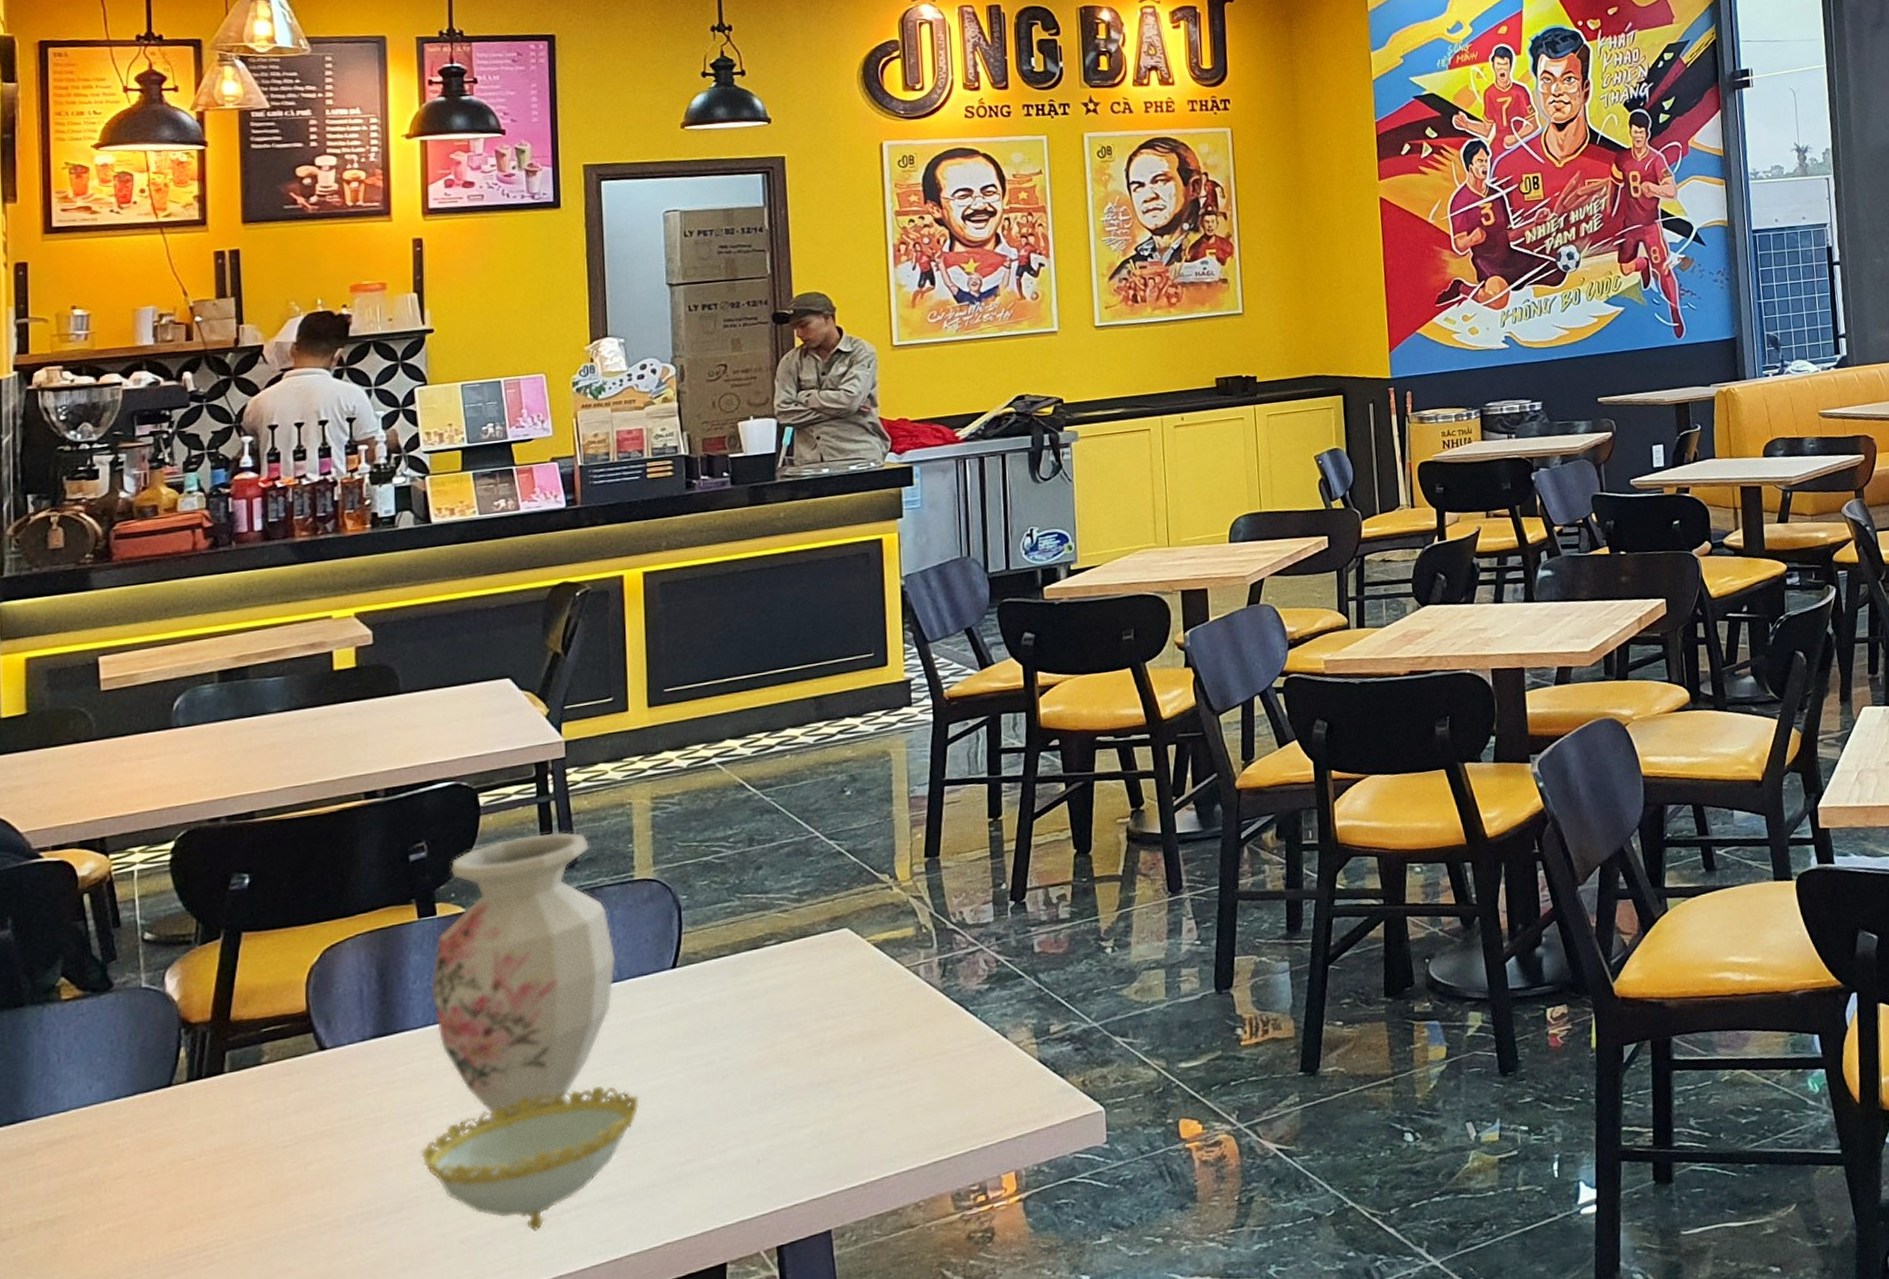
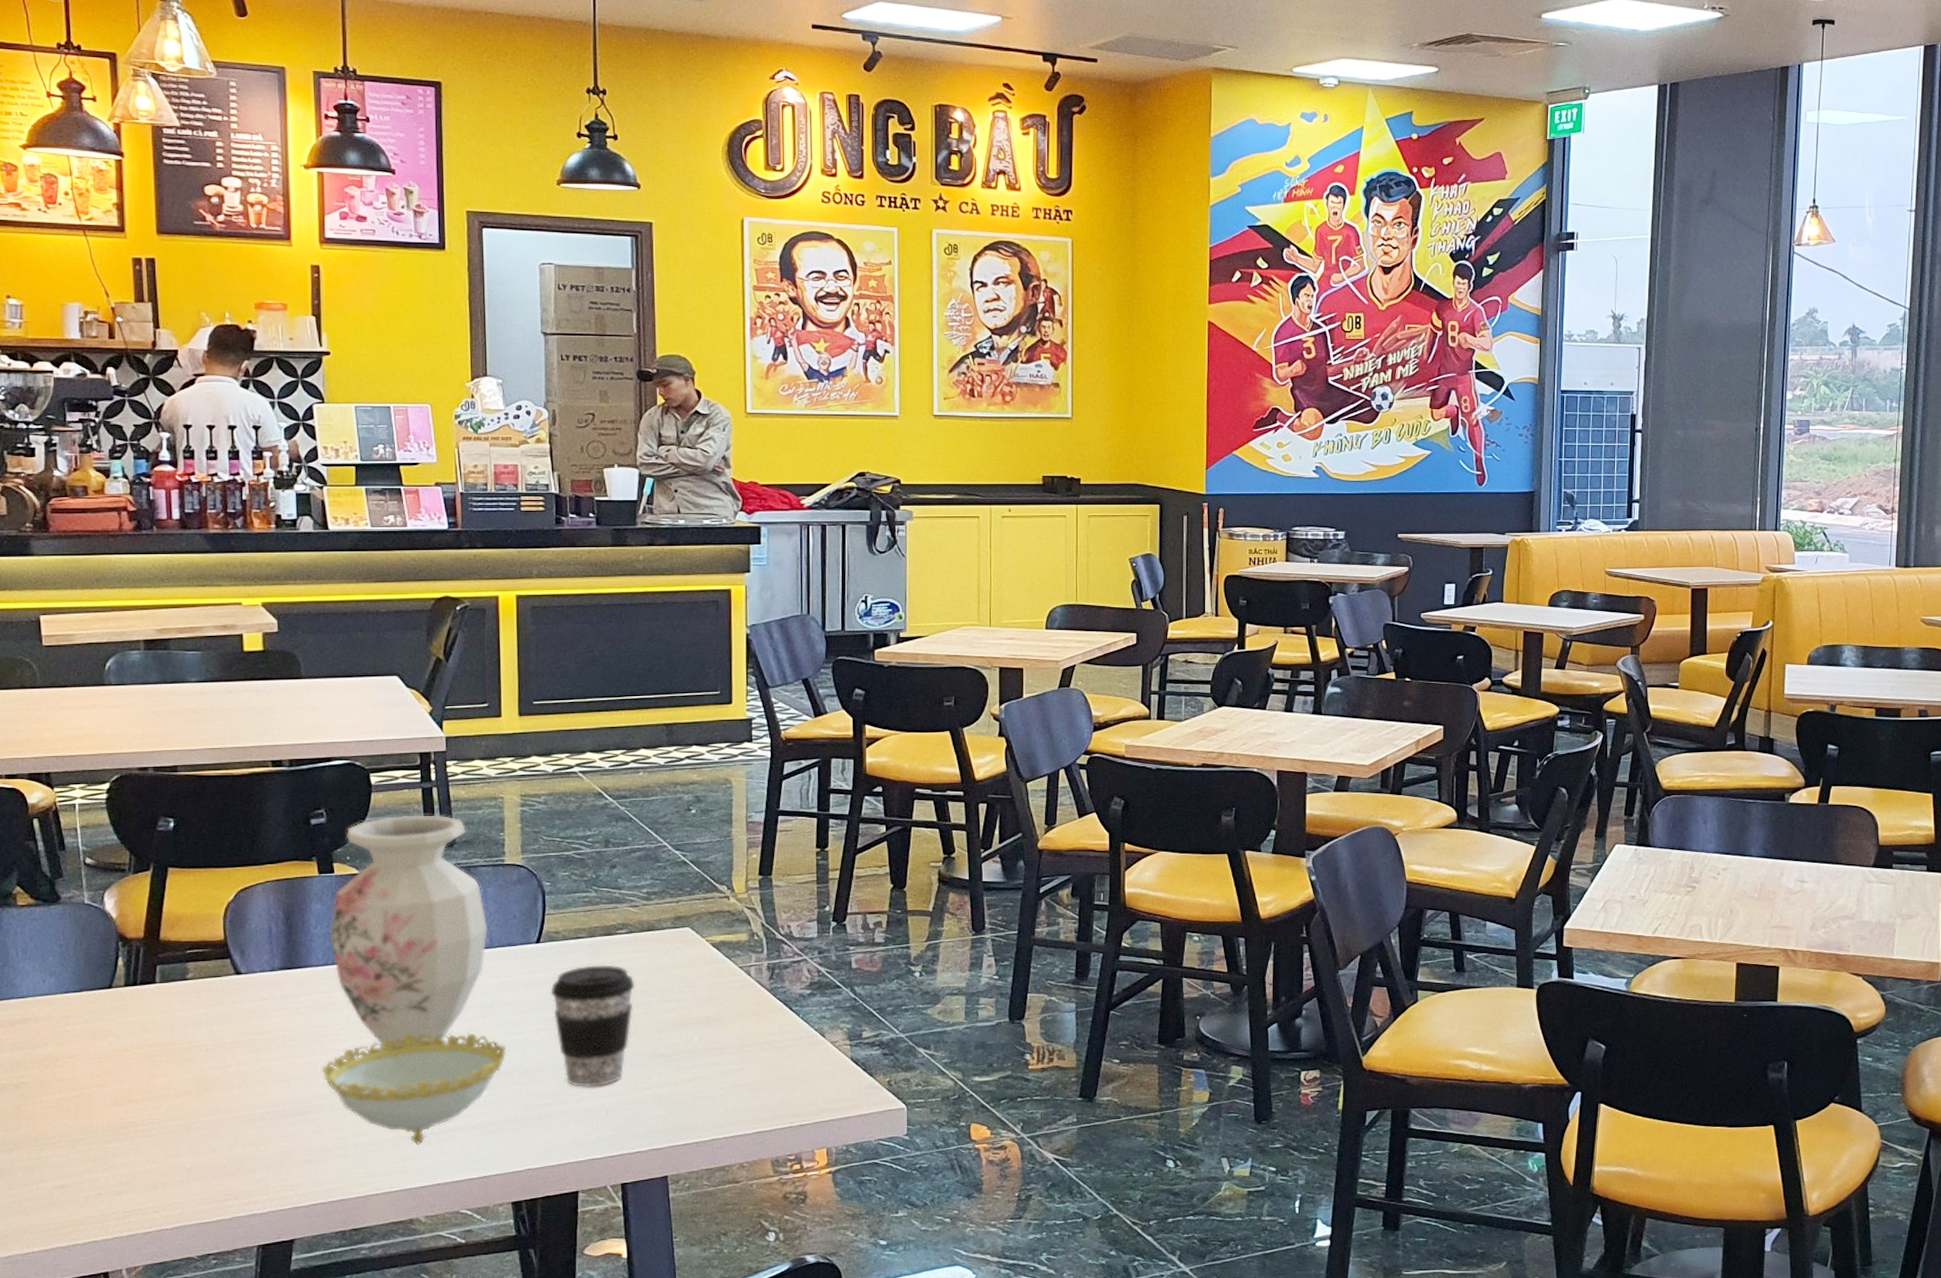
coffee cup: none [689,983,787,1136] -> present [550,965,635,1087]

